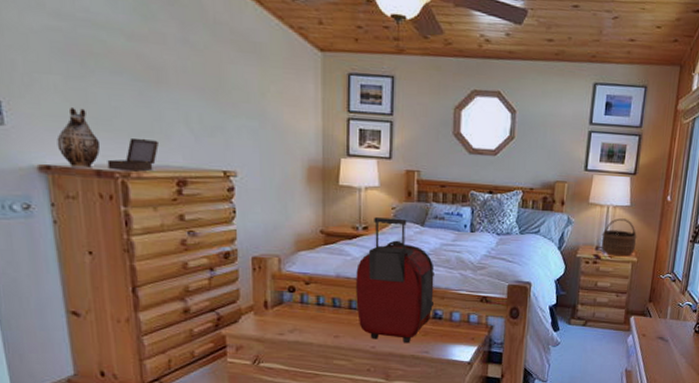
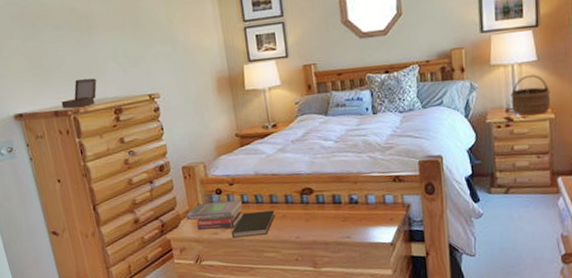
decorative vase: present [57,107,101,169] -> none [24,62,55,113]
books: none [248,300,316,331] -> present [185,200,243,231]
book: none [299,315,352,342] -> present [231,210,275,239]
suitcase: present [356,217,435,343] -> none [272,111,348,231]

